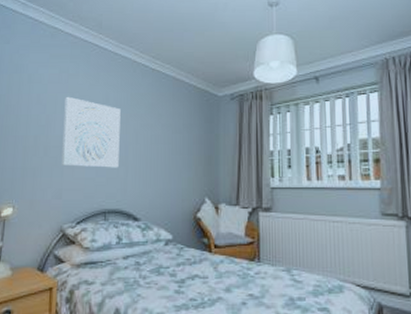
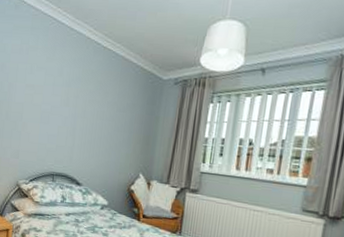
wall art: present [61,96,121,168] -> none [19,67,73,137]

